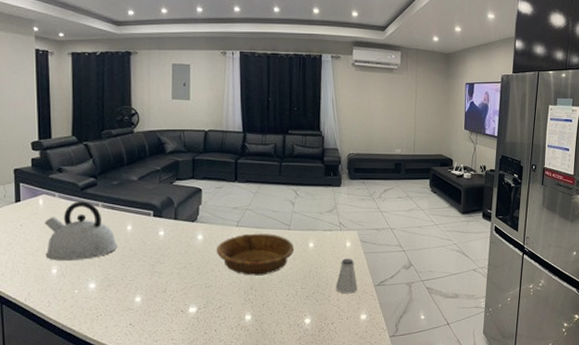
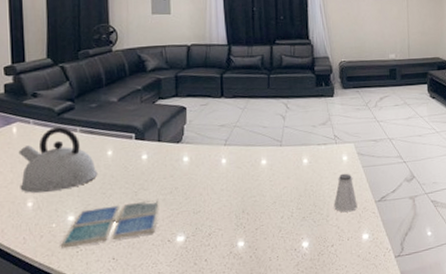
drink coaster: none [83,273,174,313] -> present [61,200,159,249]
decorative bowl: present [216,233,295,276] -> none [203,151,288,198]

